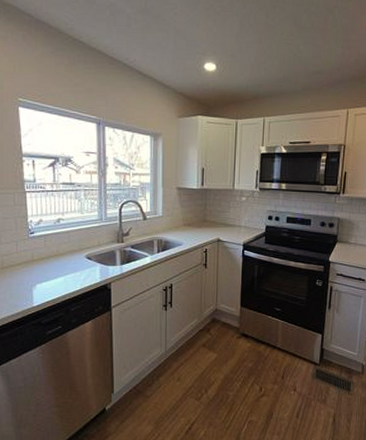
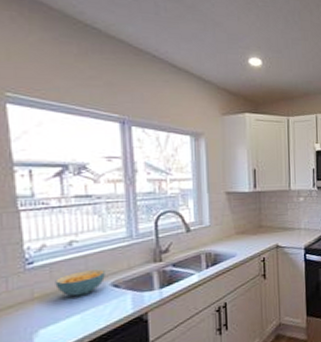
cereal bowl: none [48,243,81,263] -> present [55,269,105,296]

